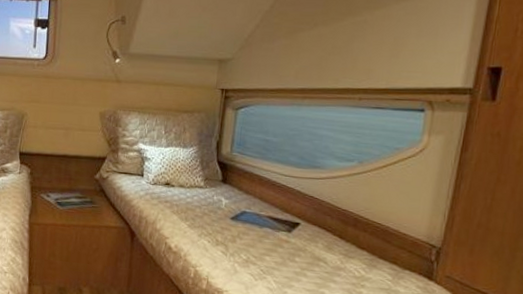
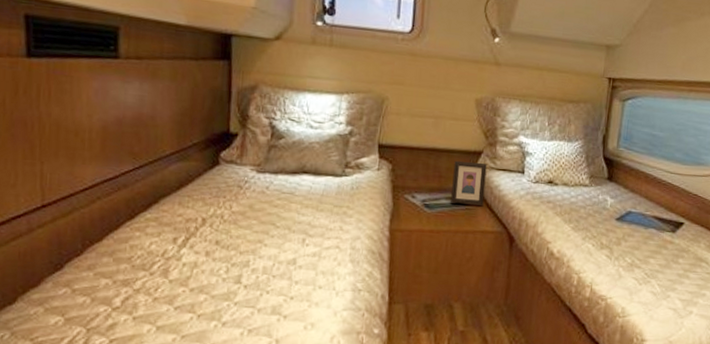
picture frame: none [79,165,110,204] -> present [451,160,487,206]

